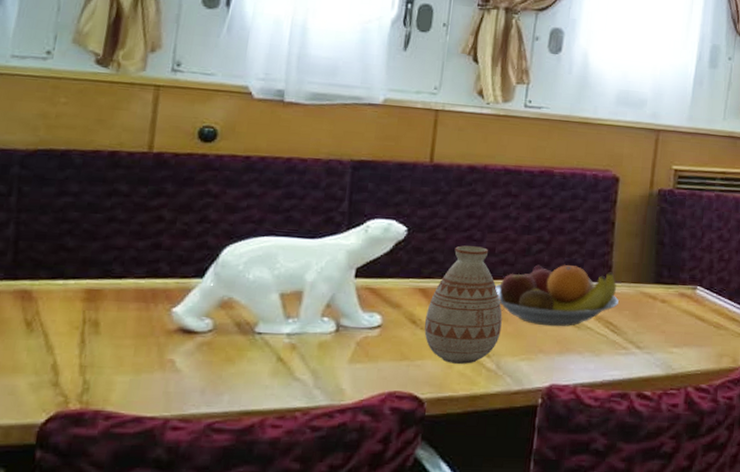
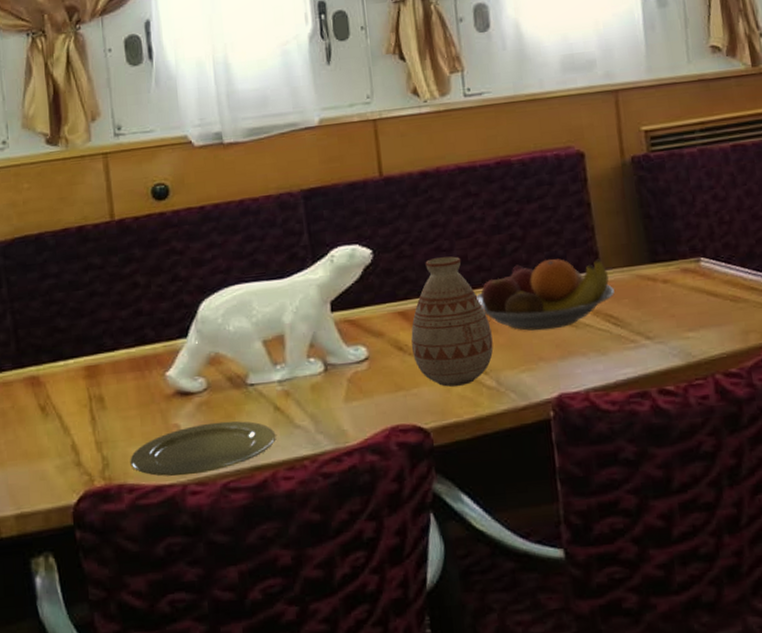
plate: none [113,363,273,411] -> present [130,420,276,477]

